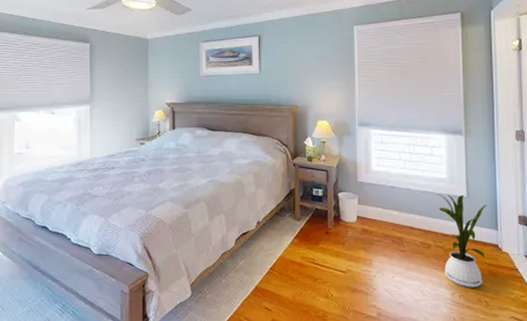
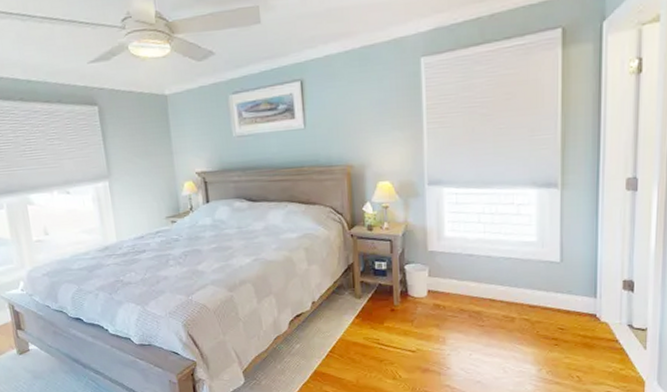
house plant: present [438,193,487,288] -> none [525,259,584,363]

